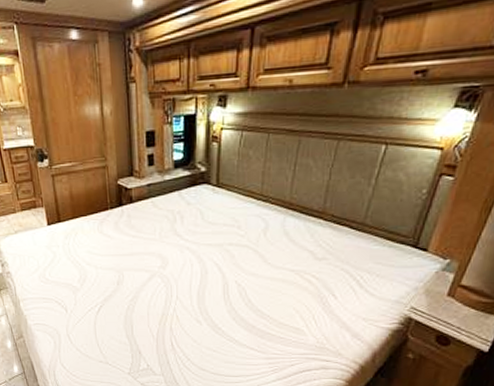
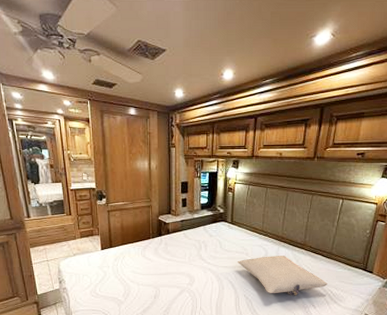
pillow: none [225,228,356,282] -> present [237,256,328,296]

